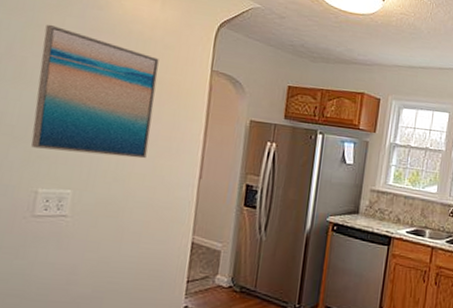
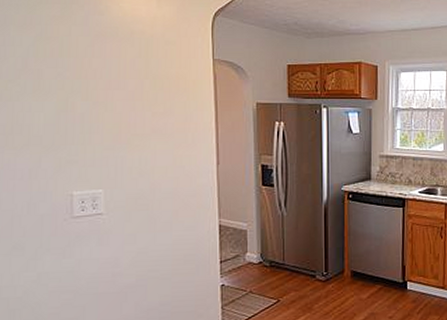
wall art: present [31,24,159,159] -> none [54,35,166,154]

